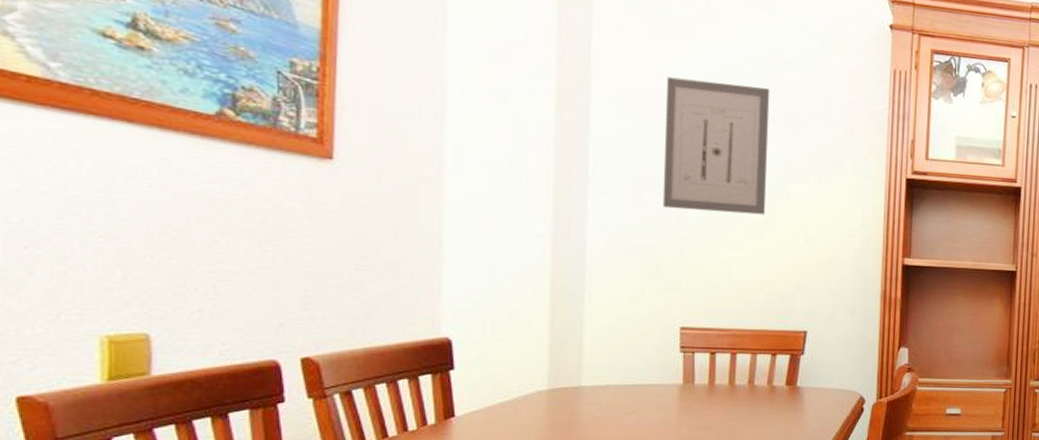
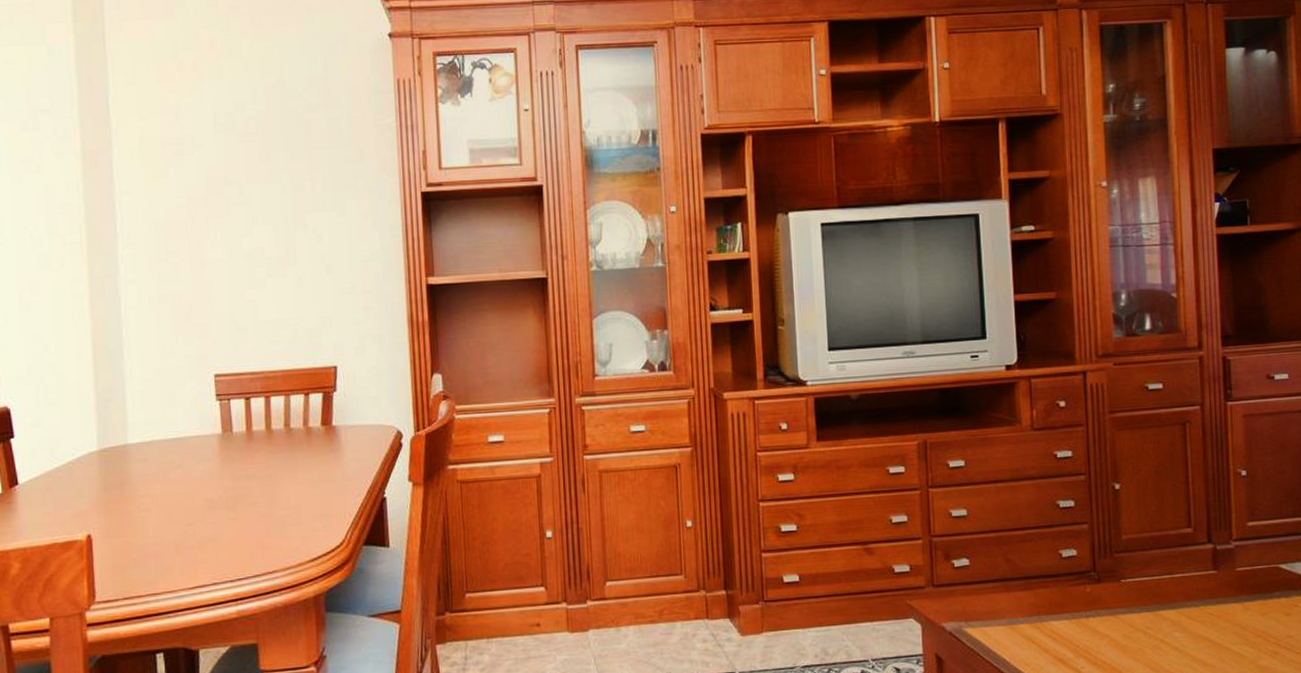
wall art: present [662,77,770,215] -> none [180,118,284,254]

